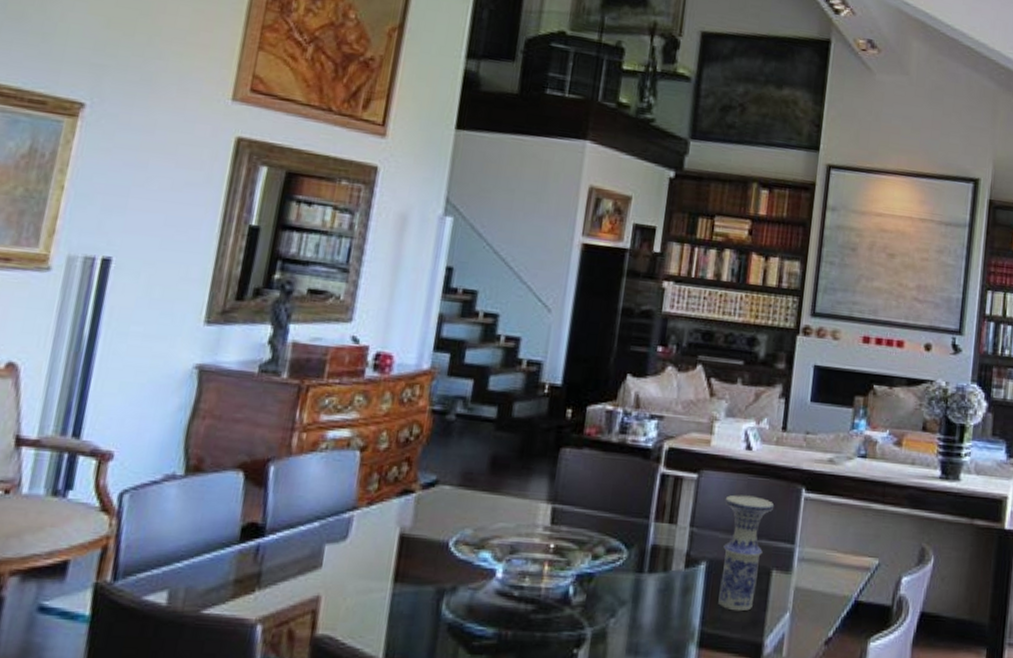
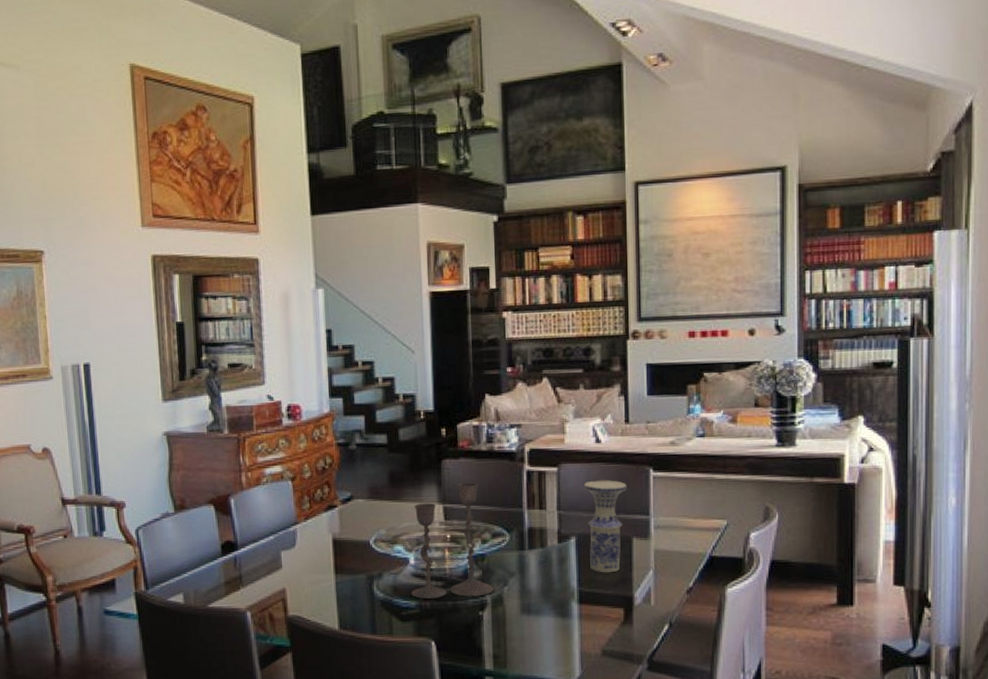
candlestick: none [489,479,601,628] -> present [411,482,494,599]

